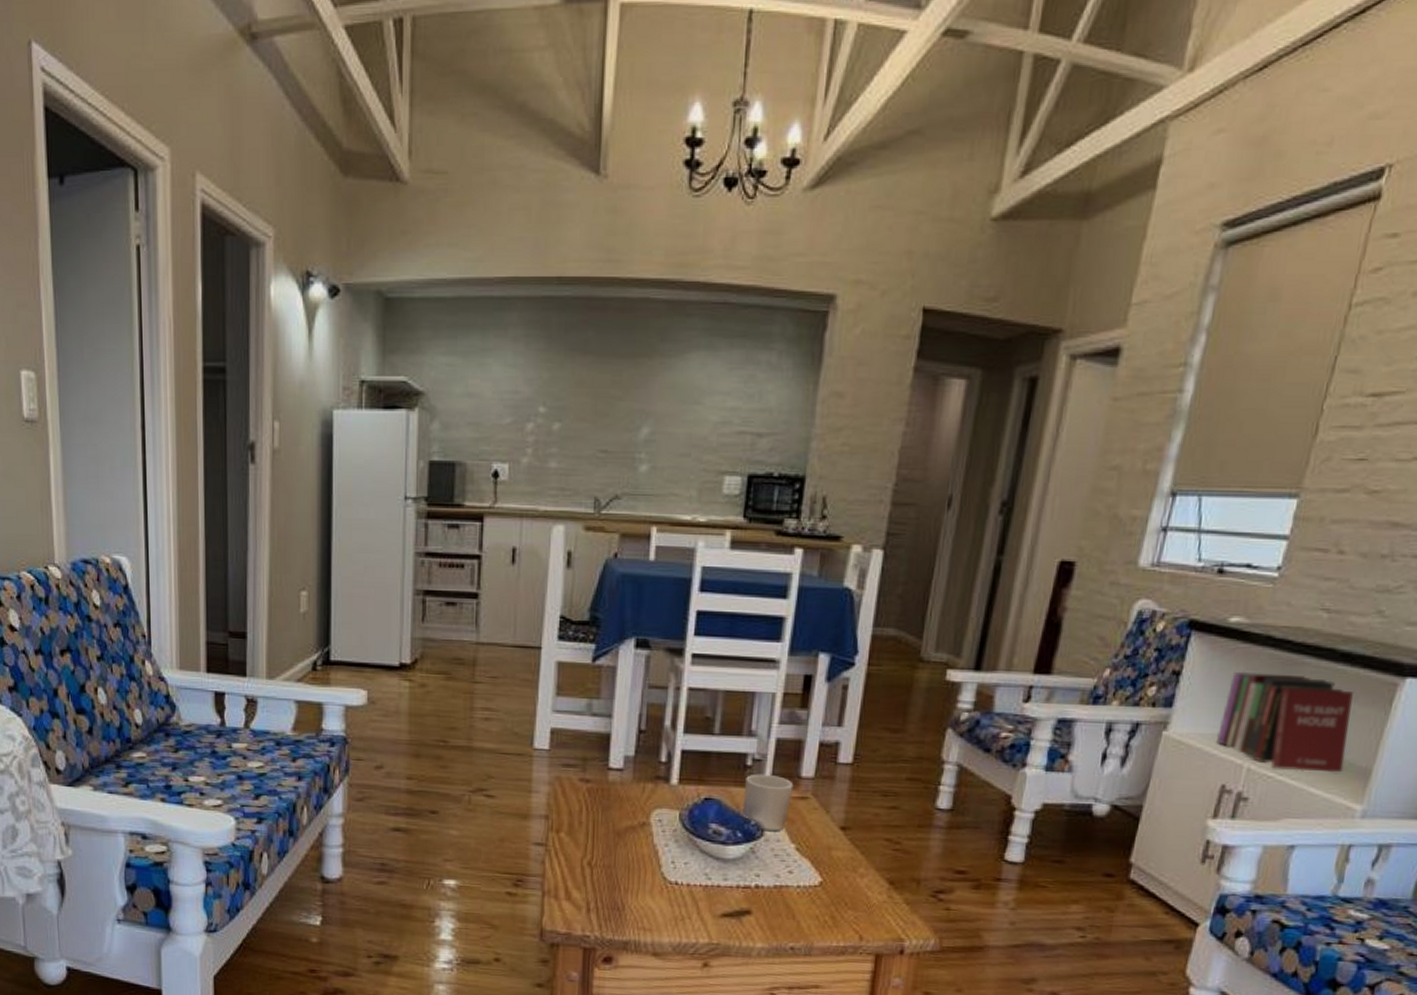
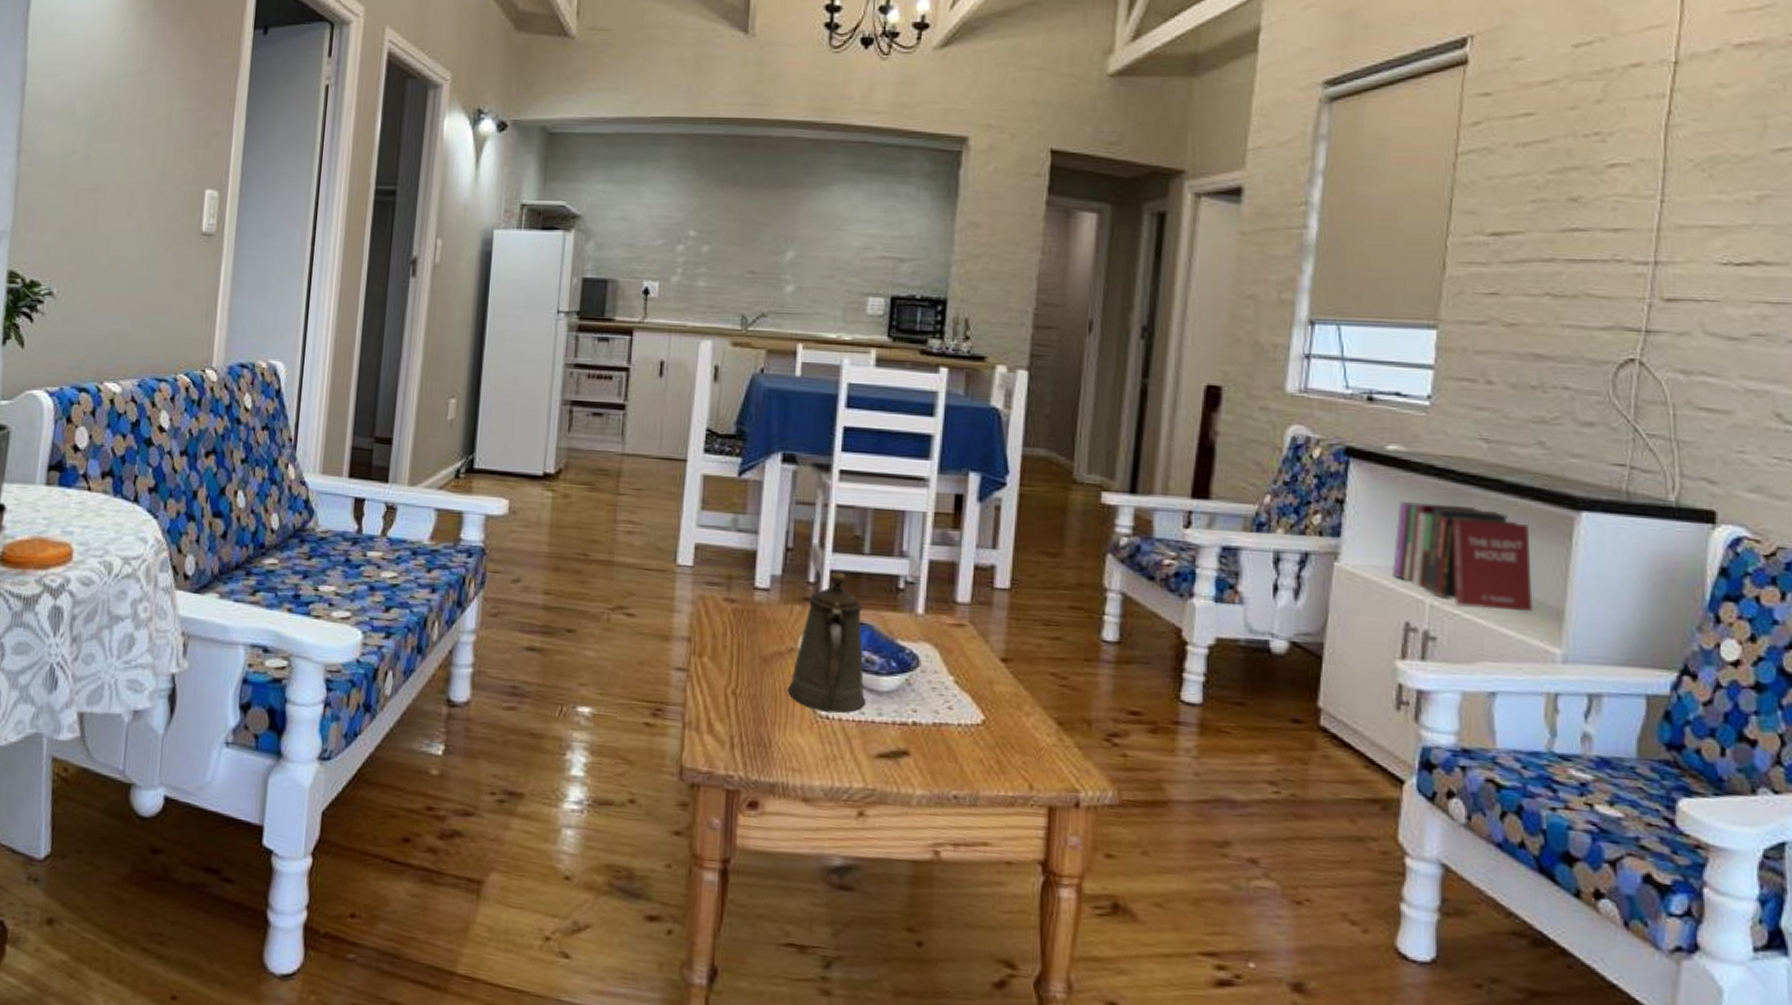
coffee pot: none [640,751,712,880] -> present [788,571,865,714]
mug: present [742,773,794,832] -> none [896,597,949,662]

